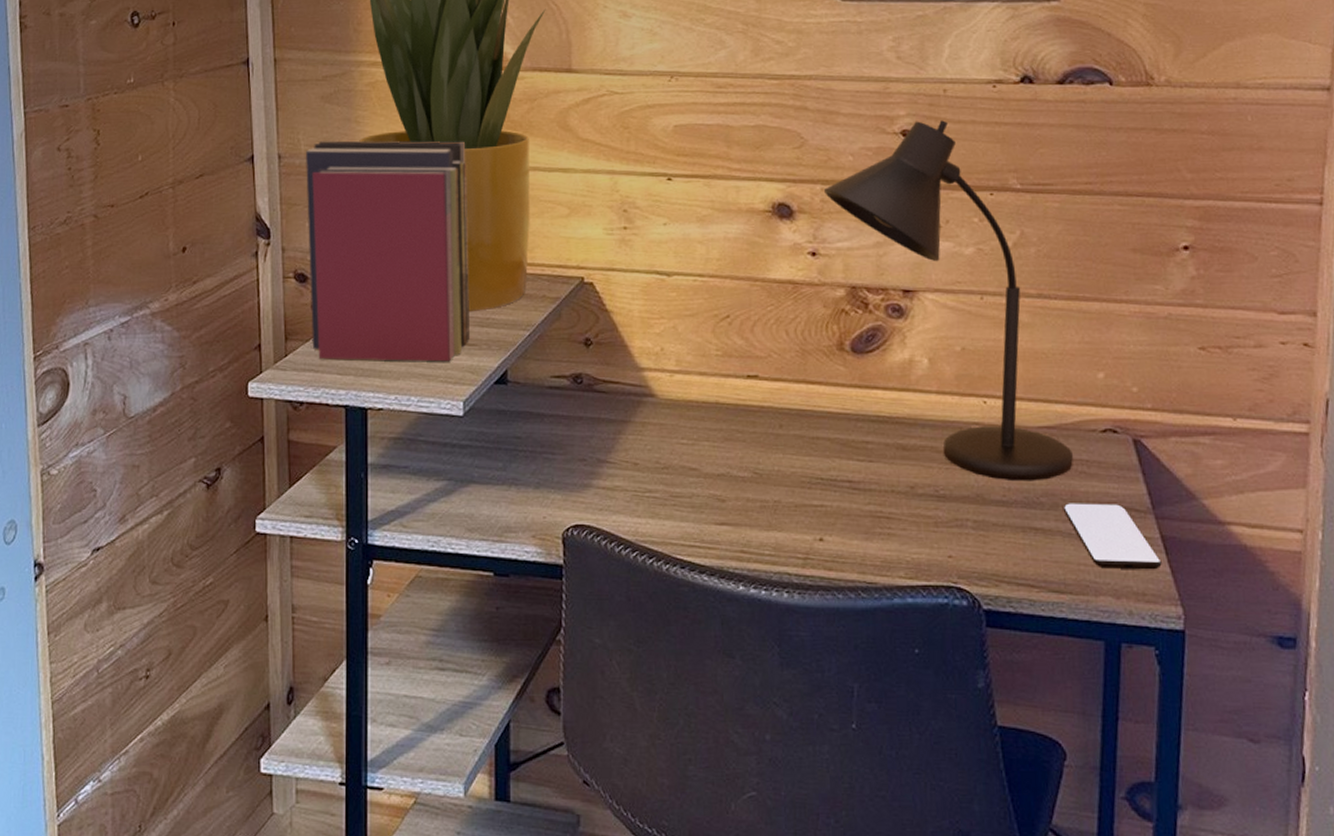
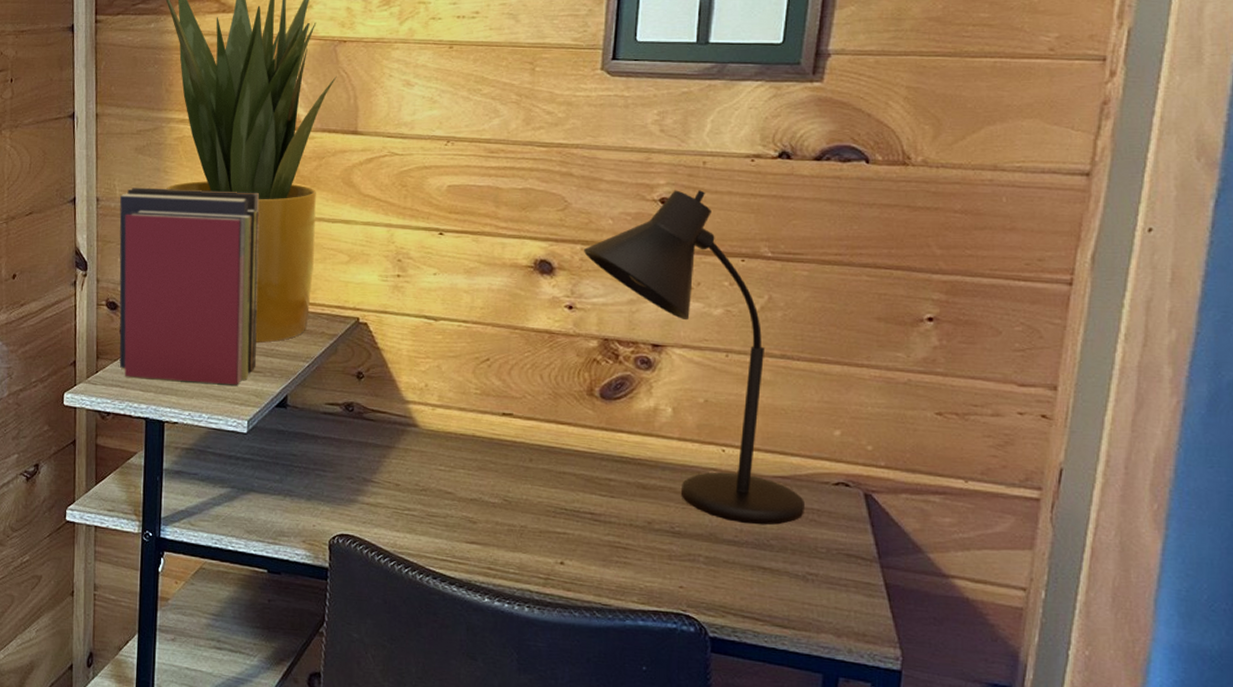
phone: present [1063,503,1162,570] -> none [791,547,884,614]

